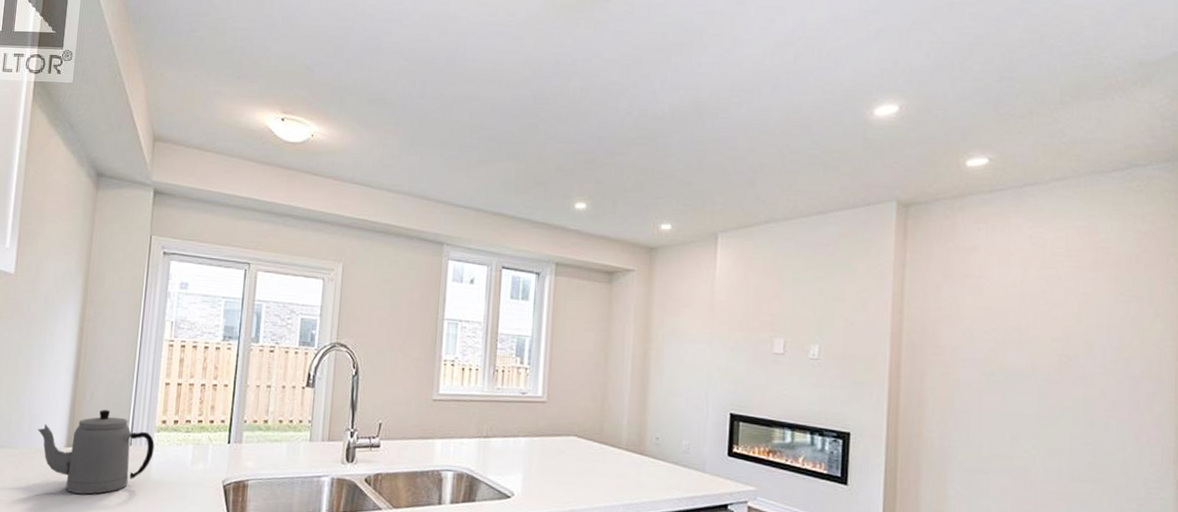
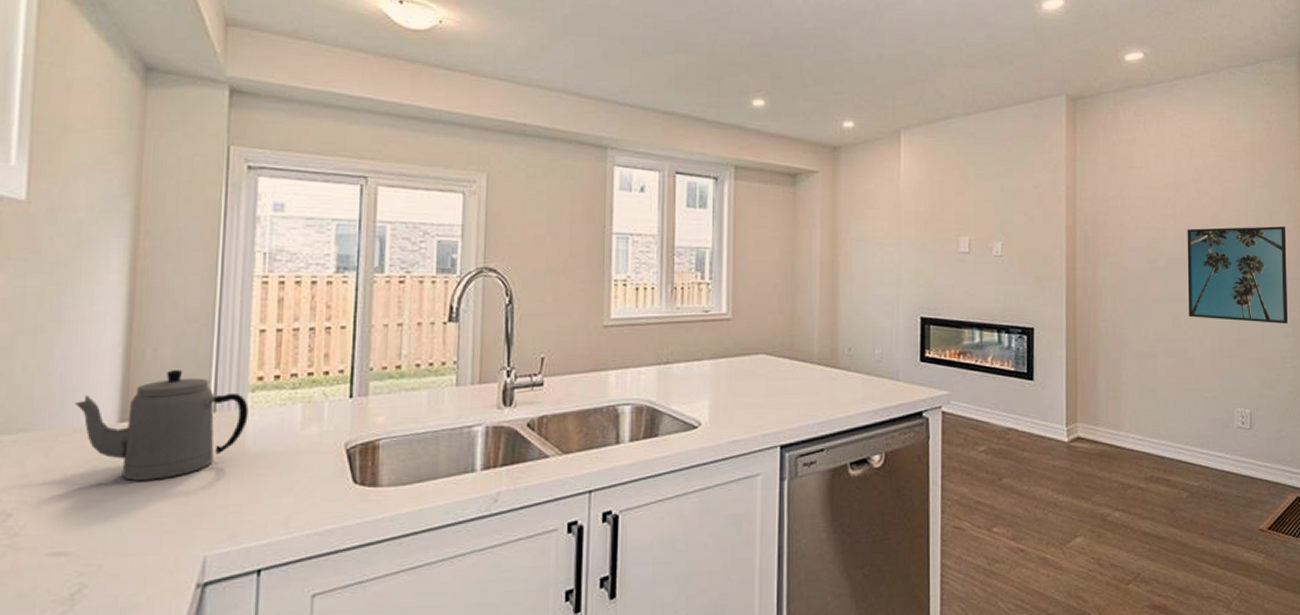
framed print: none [1031,342,1159,451] -> present [1187,226,1289,323]

